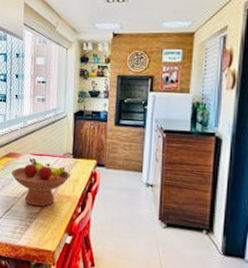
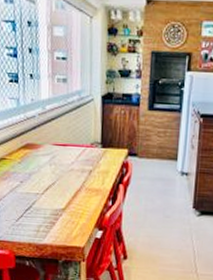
fruit bowl: present [11,157,71,207] -> none [30,148,100,202]

